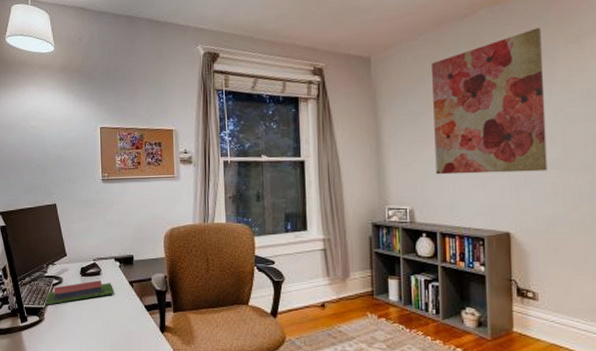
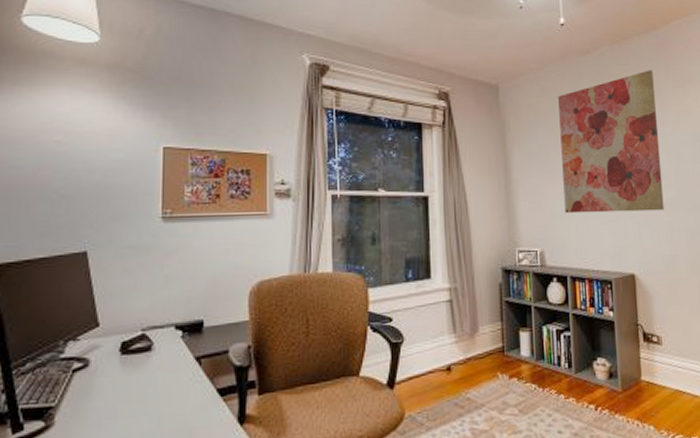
architectural model: present [45,280,115,305] -> none [57,358,173,402]

